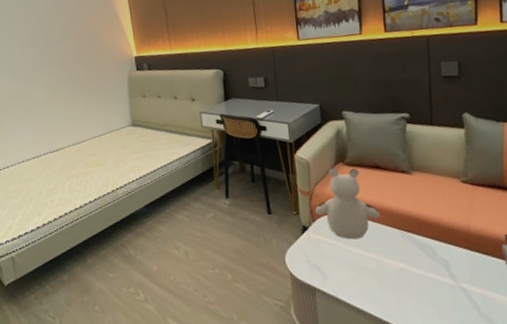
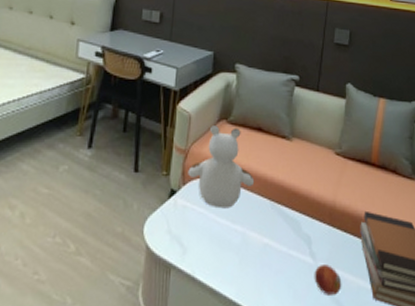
fruit: none [457,285,491,313] -> present [314,264,342,295]

